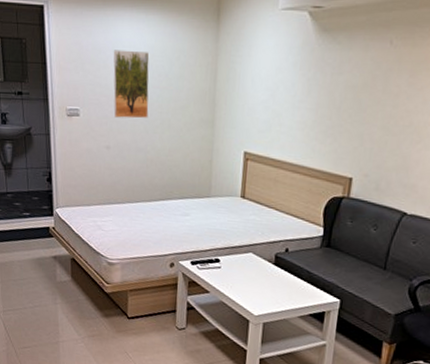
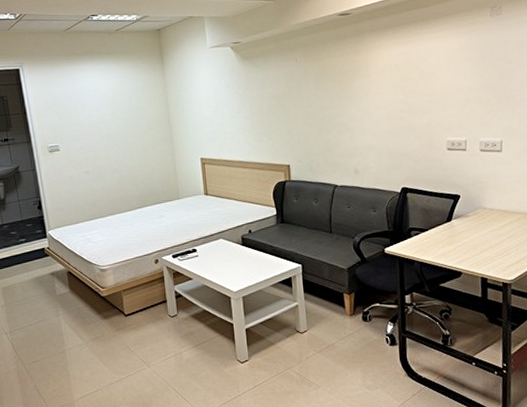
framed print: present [113,50,150,119] -> none [81,93,118,147]

